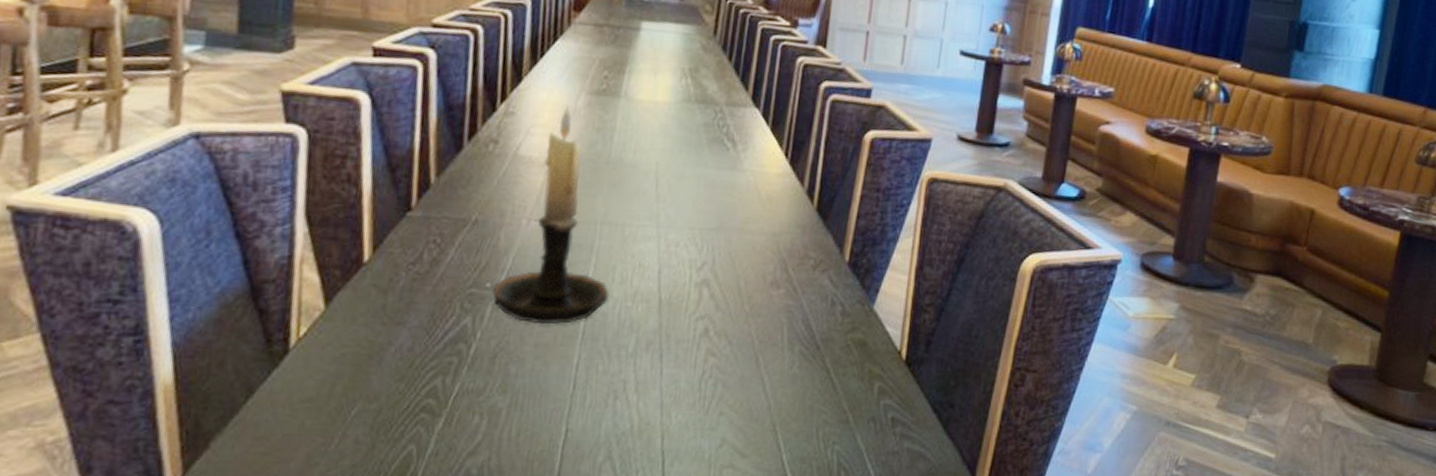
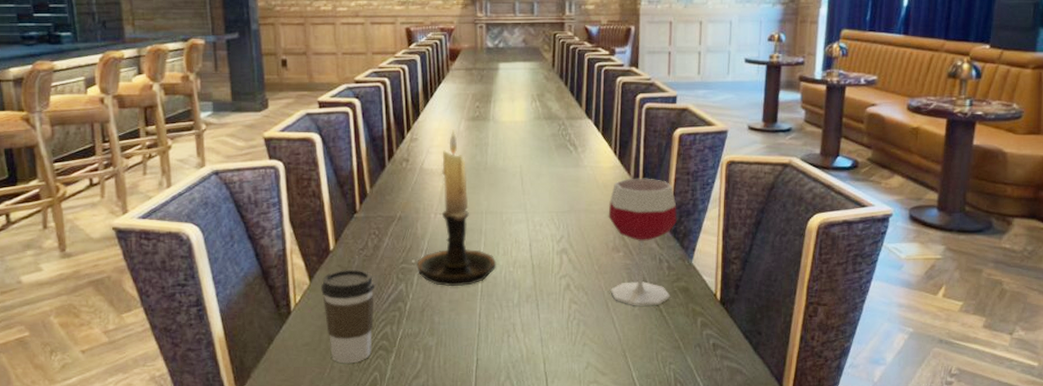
coffee cup: none [341,290,427,431] -> present [321,269,375,364]
wineglass: none [762,191,860,364] -> present [608,178,678,306]

